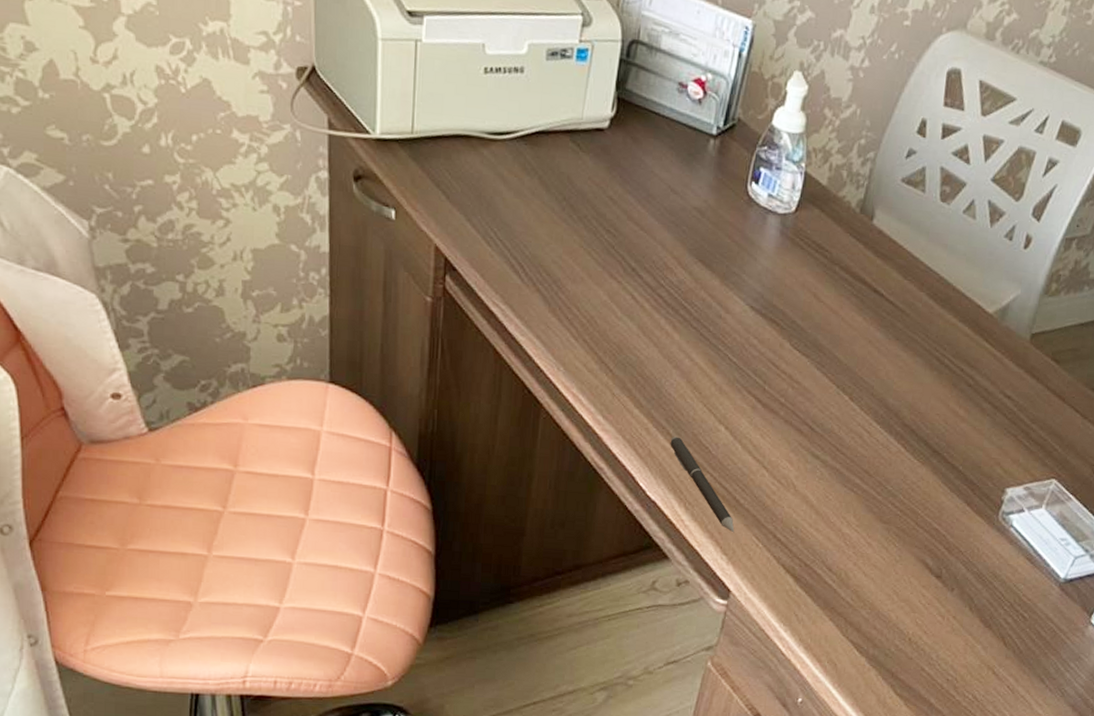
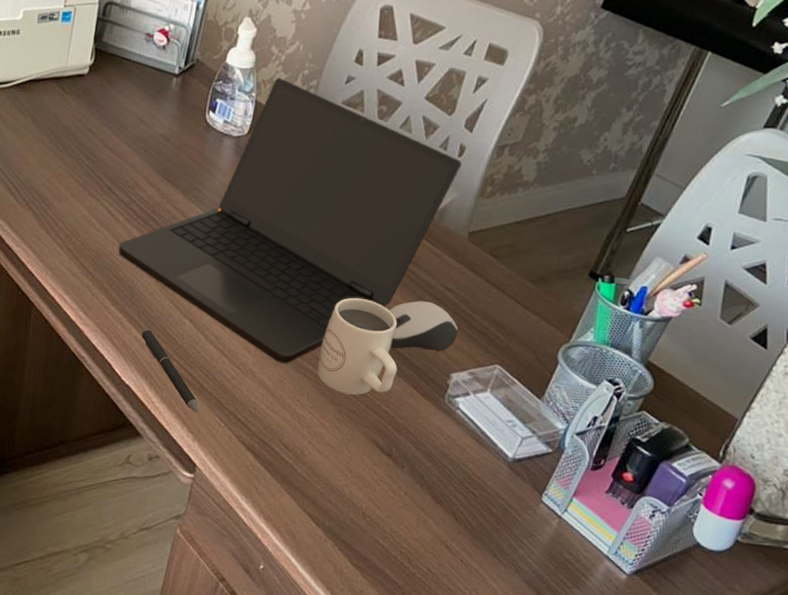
laptop: none [643,146,1027,477] -> present [118,77,462,364]
mug: none [865,403,953,512] -> present [317,297,398,395]
computer mouse: none [944,408,1015,464] -> present [389,301,458,351]

